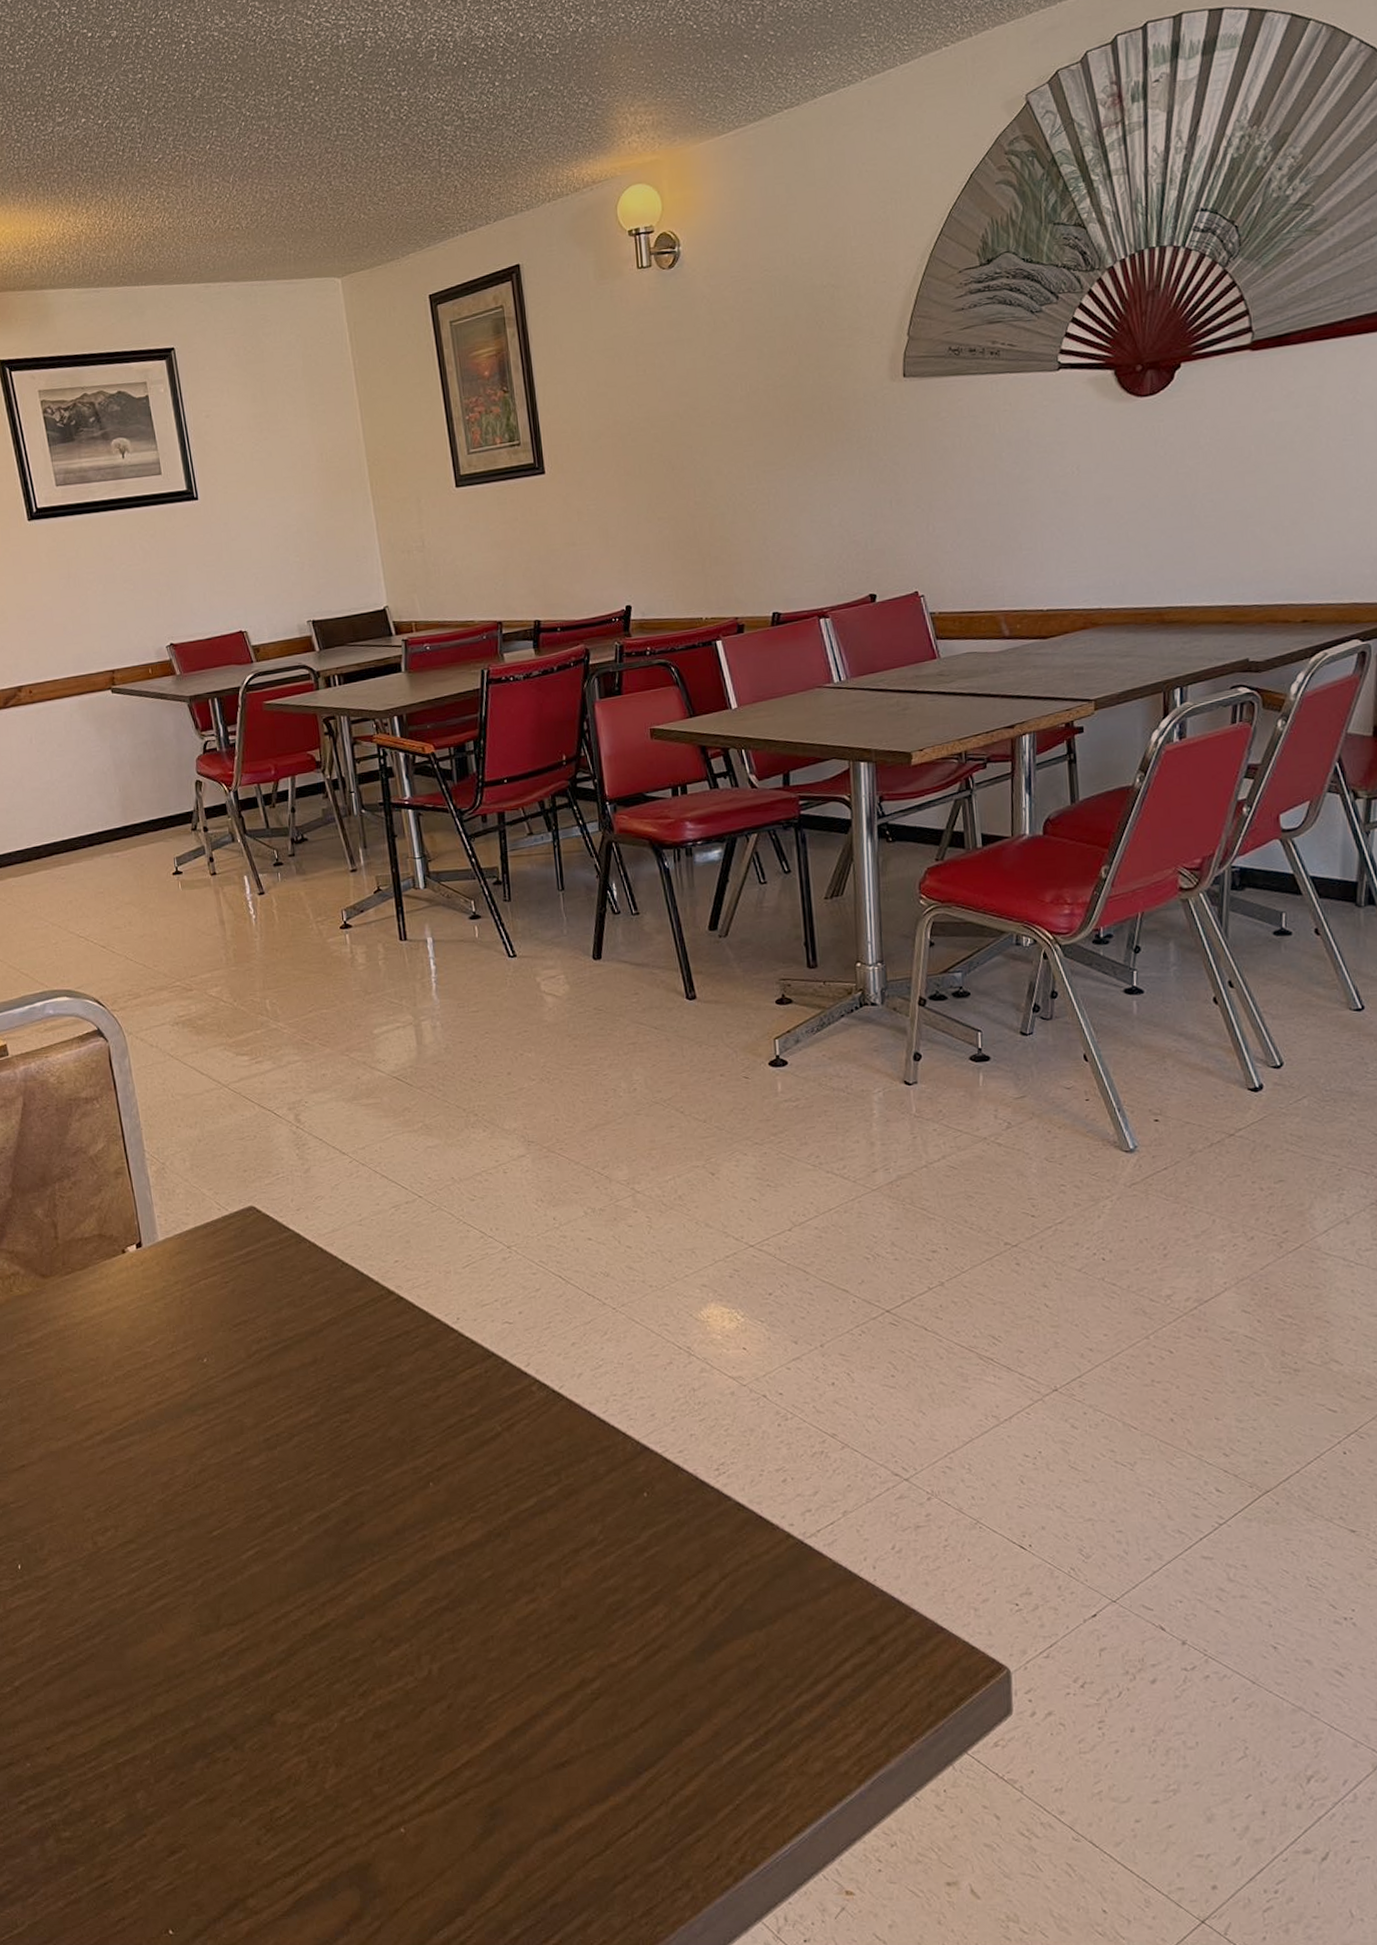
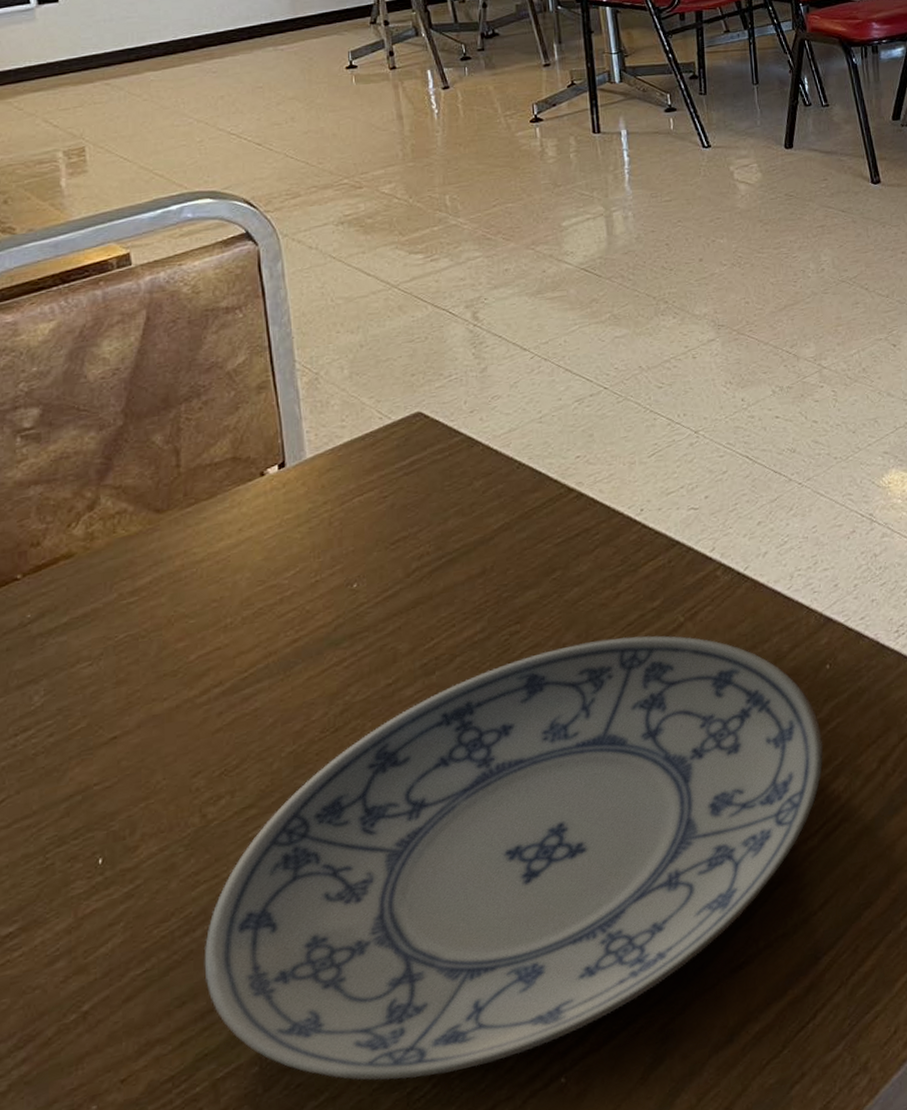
plate: none [102,1438,642,1802] -> present [204,635,824,1080]

